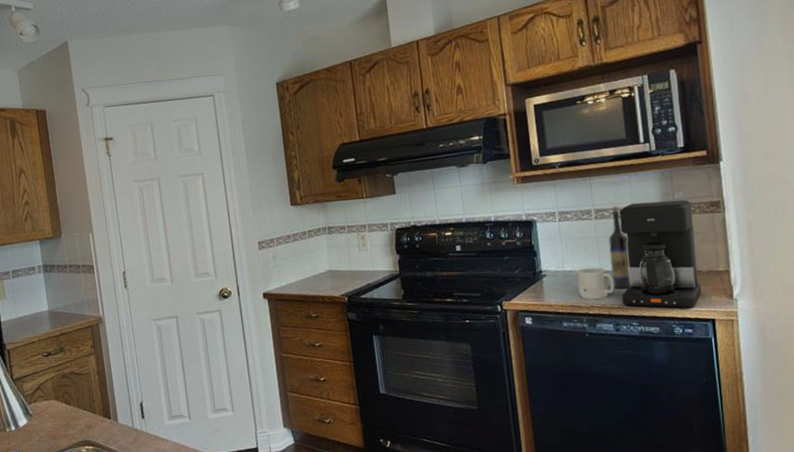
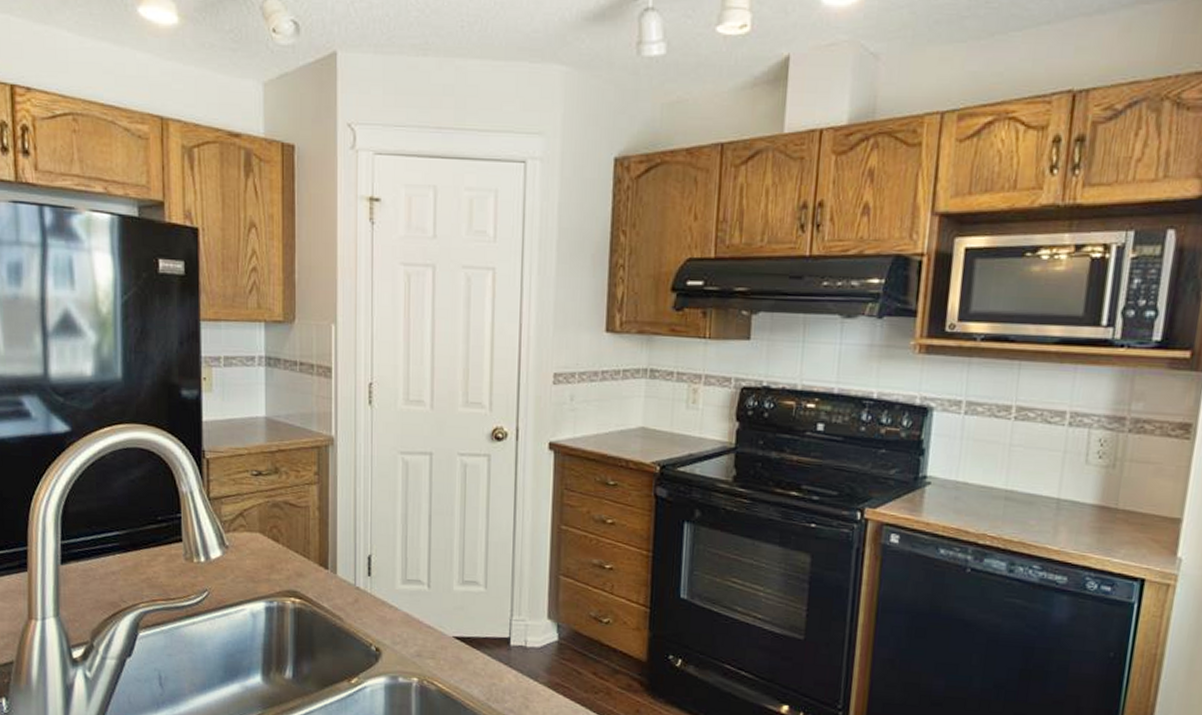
mug: present [576,267,615,300] -> none [970,482,1022,527]
wine bottle: present [608,206,631,290] -> none [1018,406,1054,521]
coffee maker: present [619,199,702,308] -> none [1025,407,1152,559]

